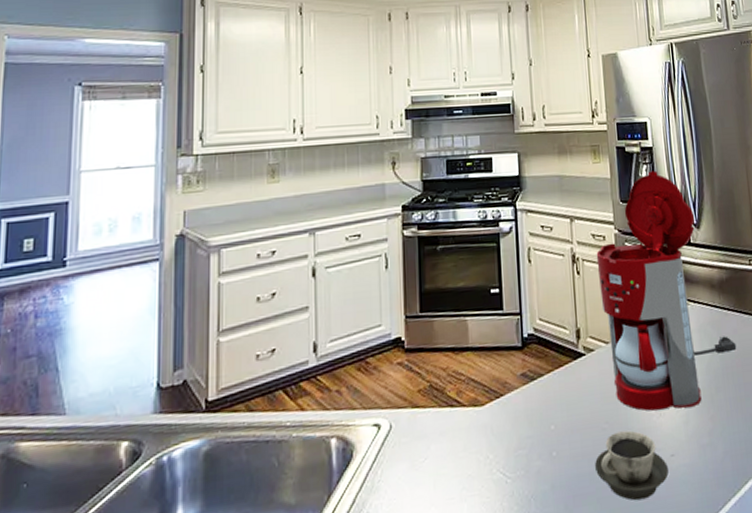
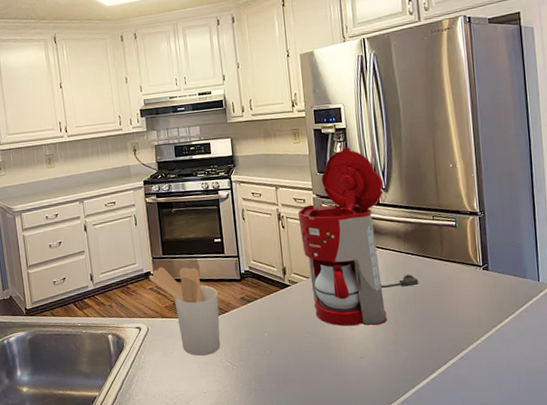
utensil holder: none [398,329,492,466] -> present [149,267,221,356]
cup: present [595,430,669,501] -> none [300,339,359,386]

